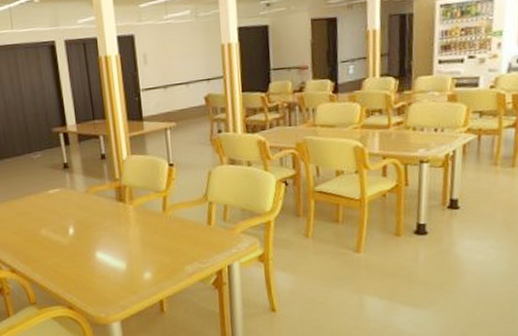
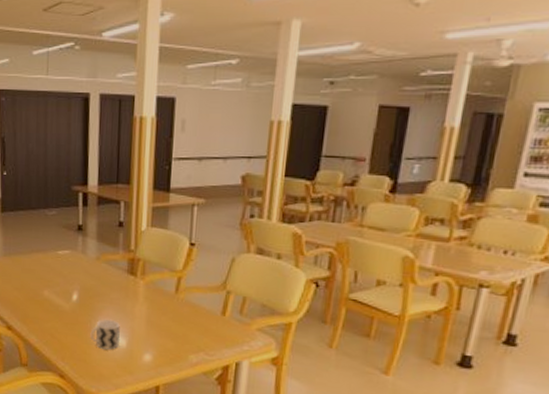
cup: none [91,247,120,276] -> present [90,320,120,350]

